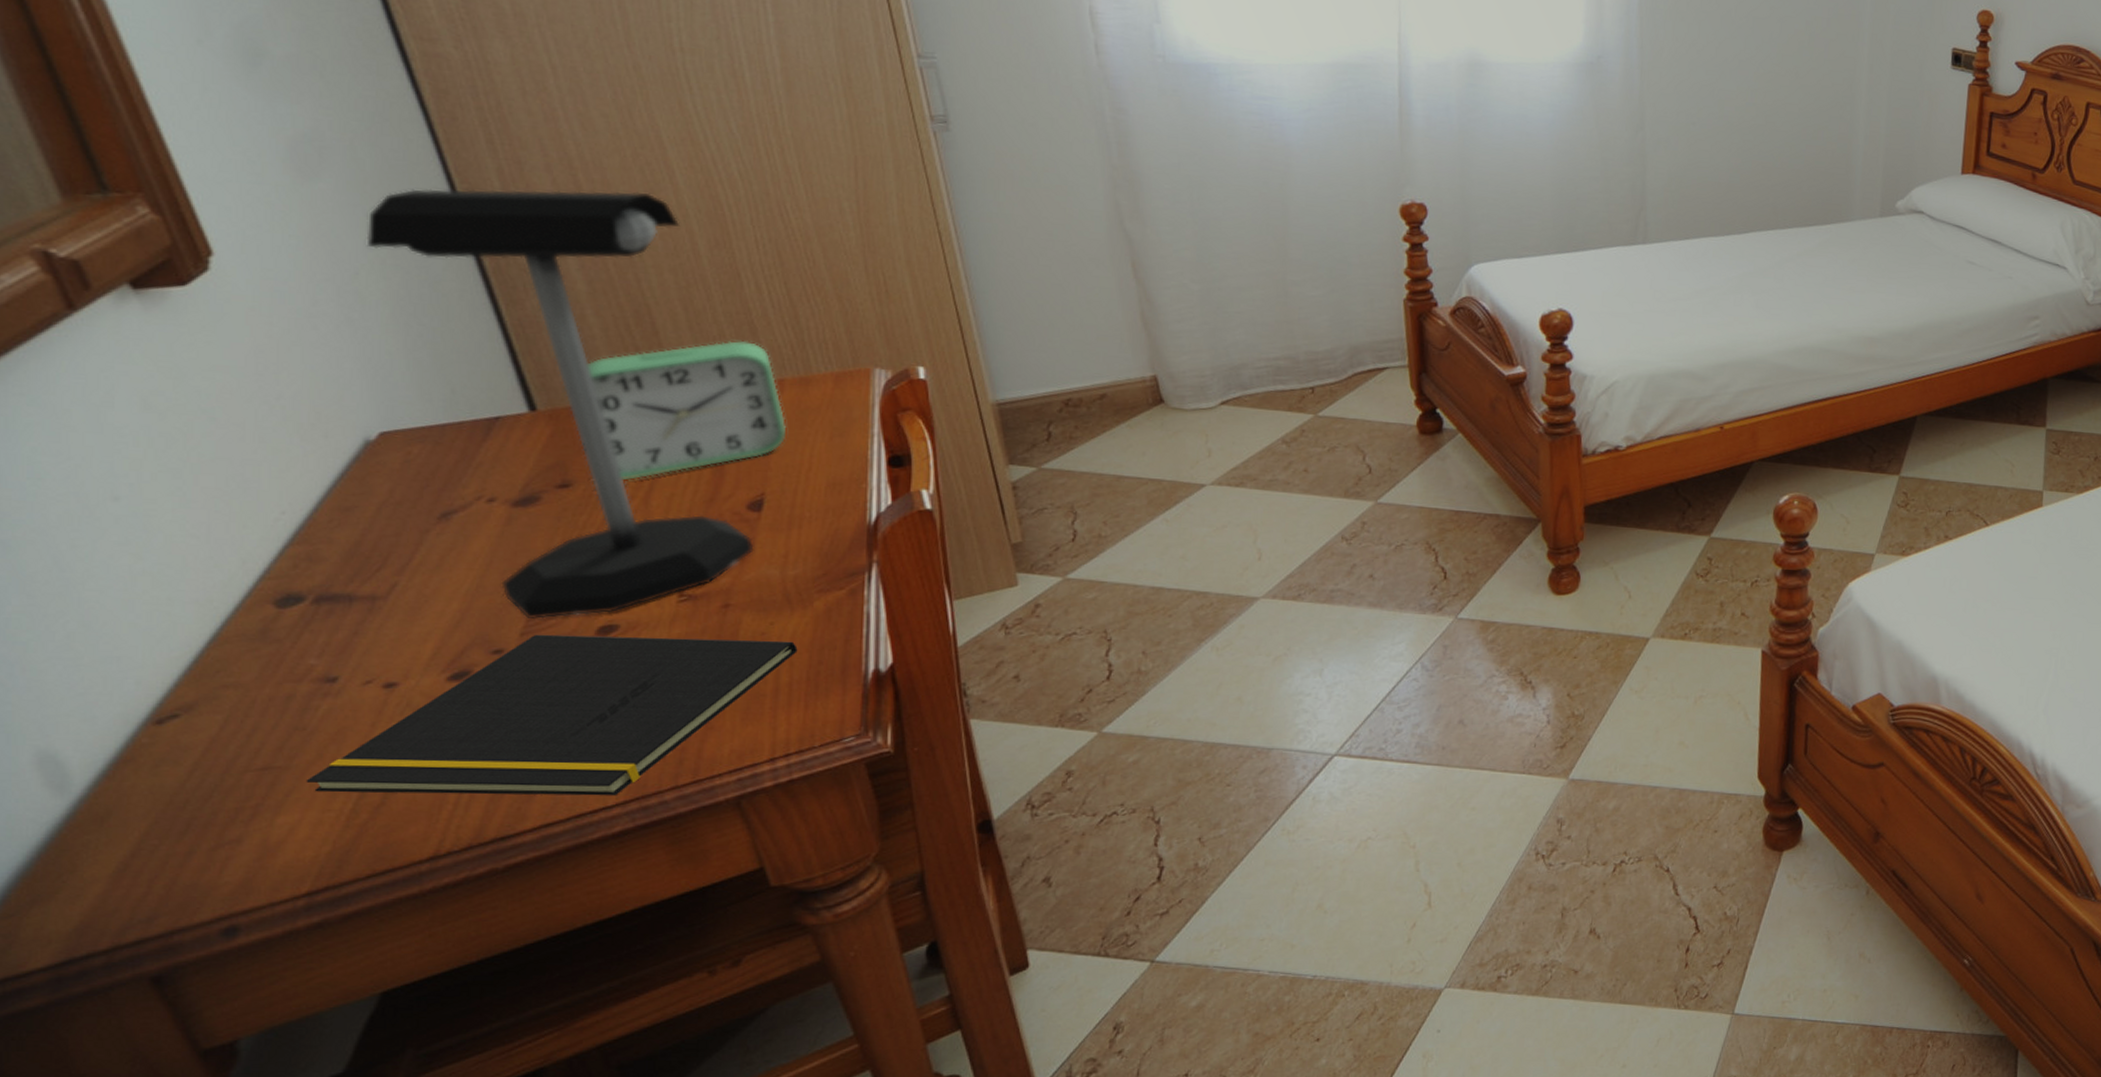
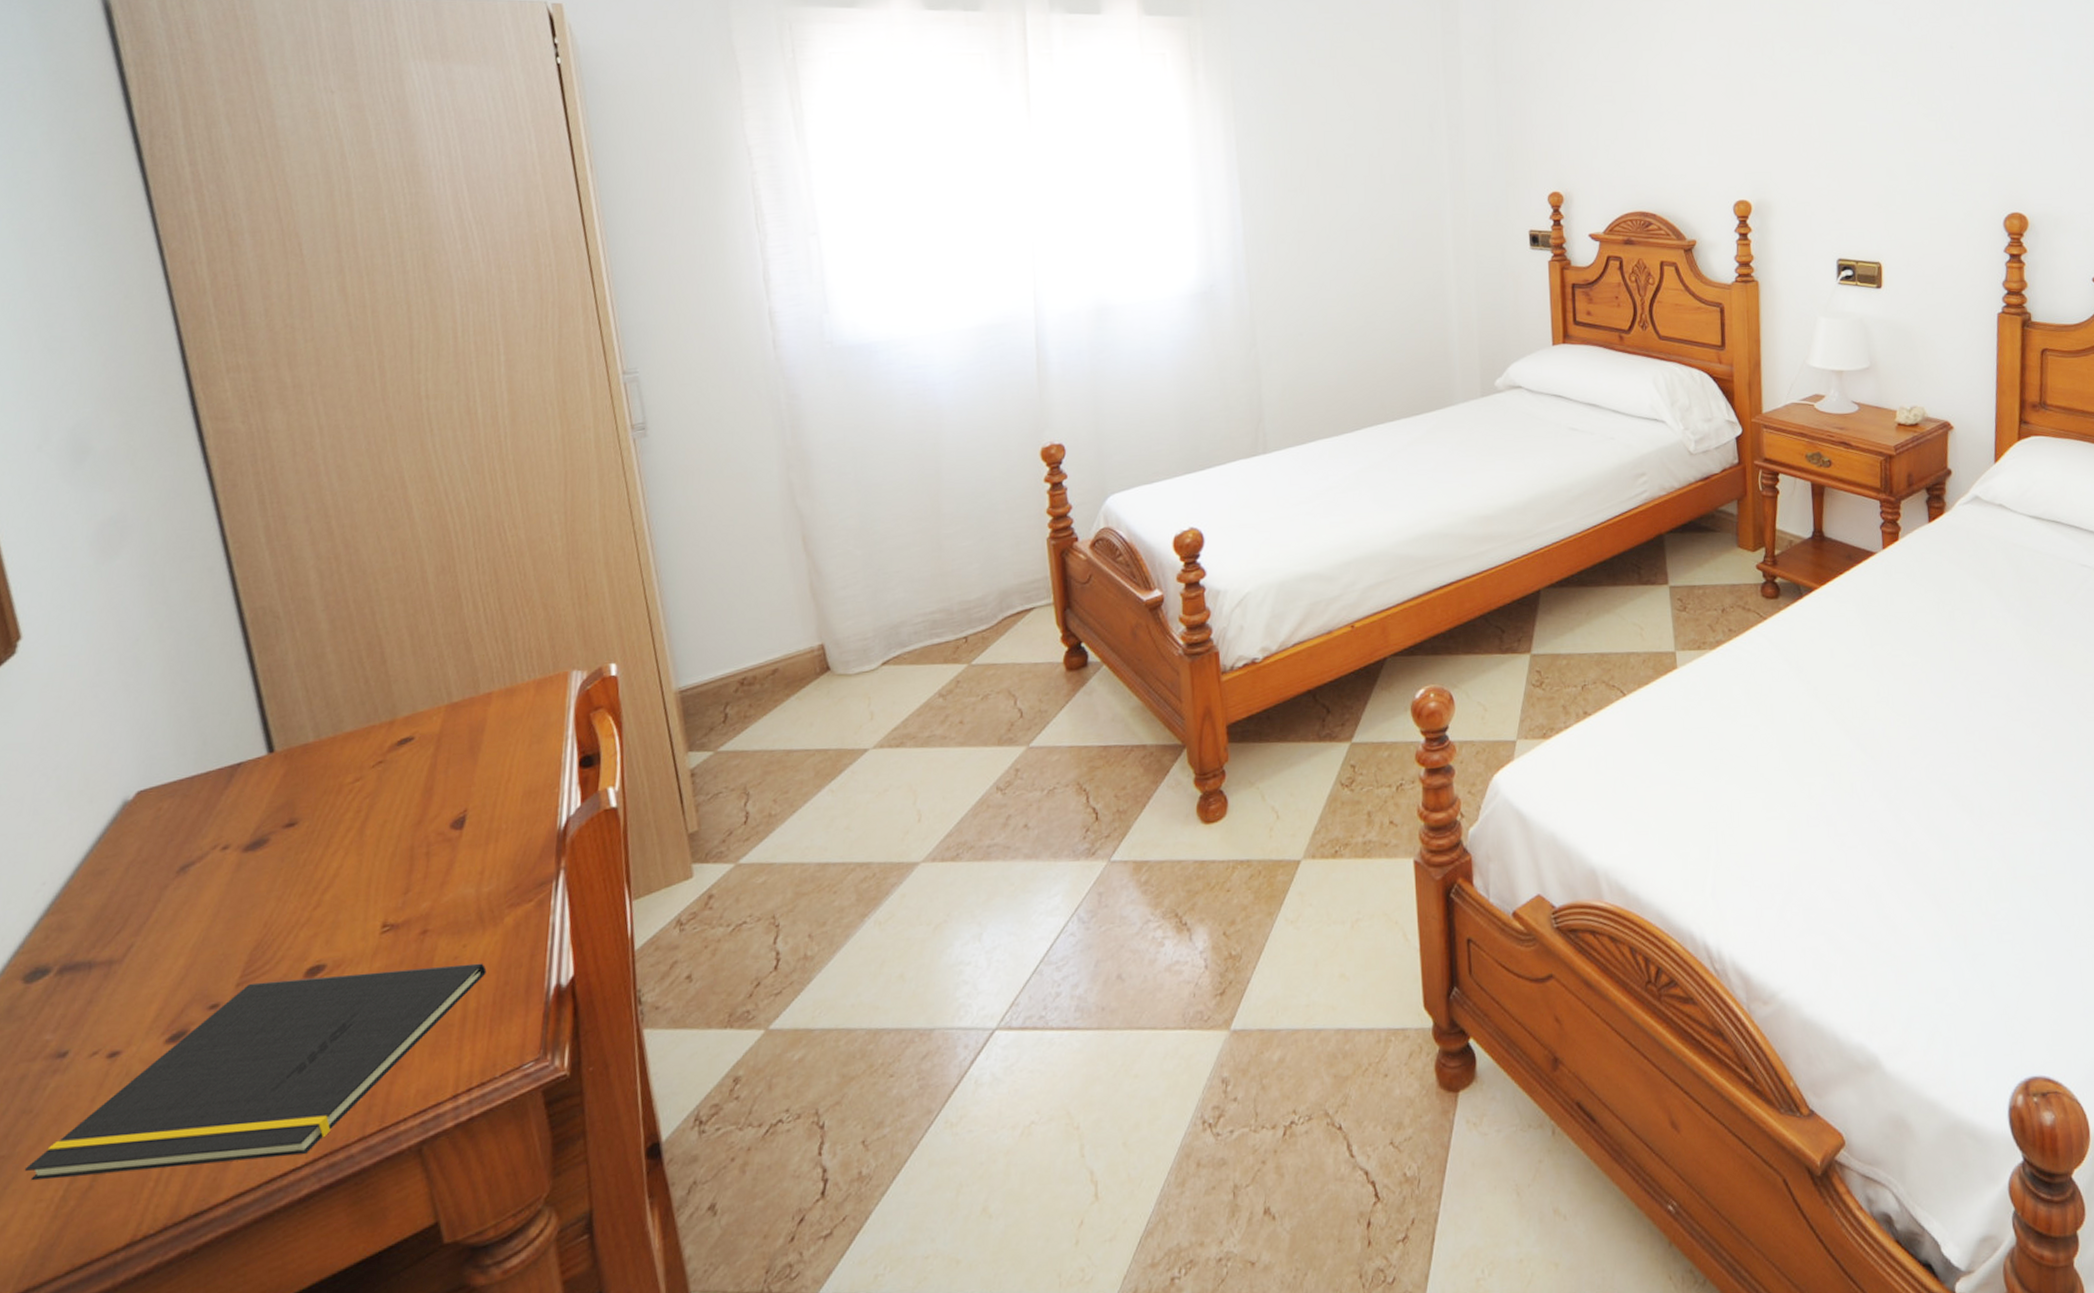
desk lamp: present [366,188,754,619] -> none [148,530,454,967]
alarm clock: present [587,340,787,480] -> none [322,660,492,811]

